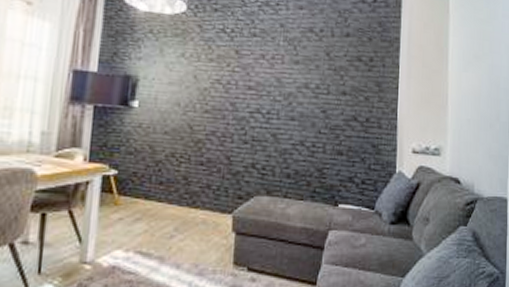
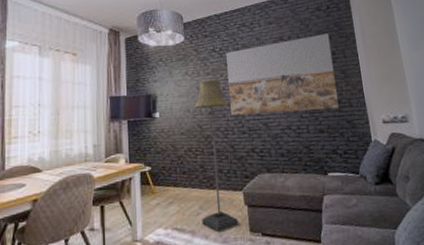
floor lamp: none [174,68,233,261] -> present [194,80,239,232]
wall art: none [232,33,370,129] -> present [226,34,339,116]

